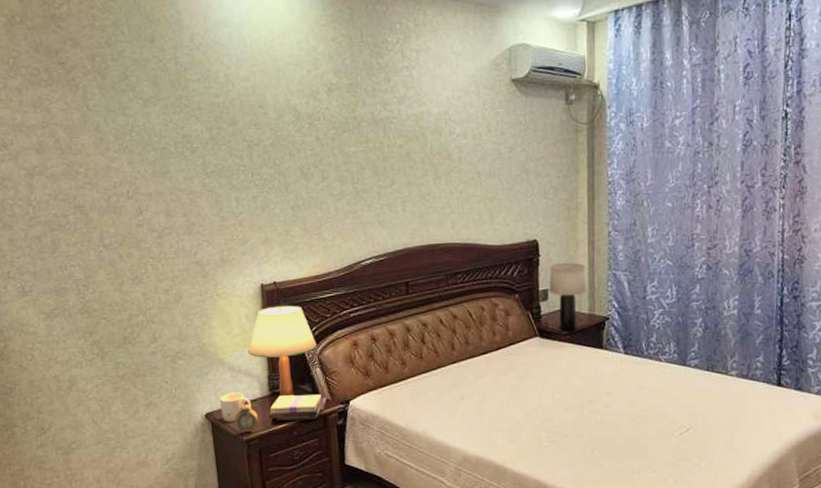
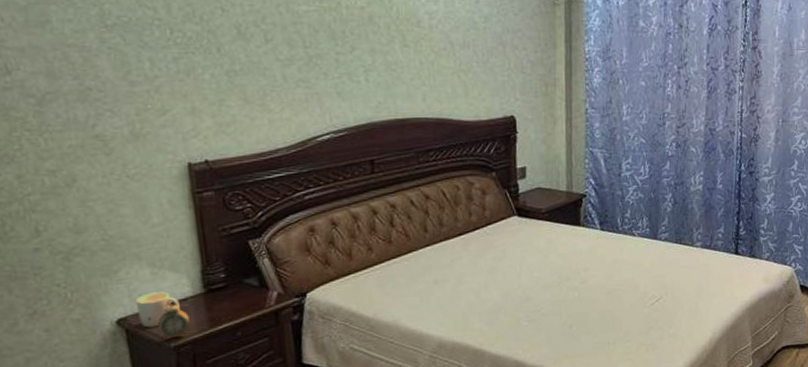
table lamp: present [248,304,317,397] -> none [173,186,264,294]
books: present [268,395,322,421] -> none [203,288,273,322]
table lamp: present [549,263,587,332] -> none [527,140,565,210]

